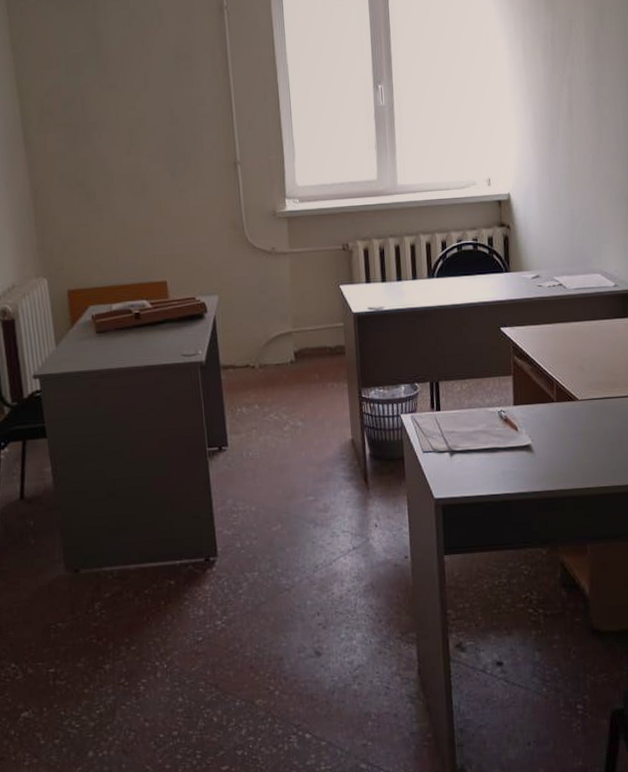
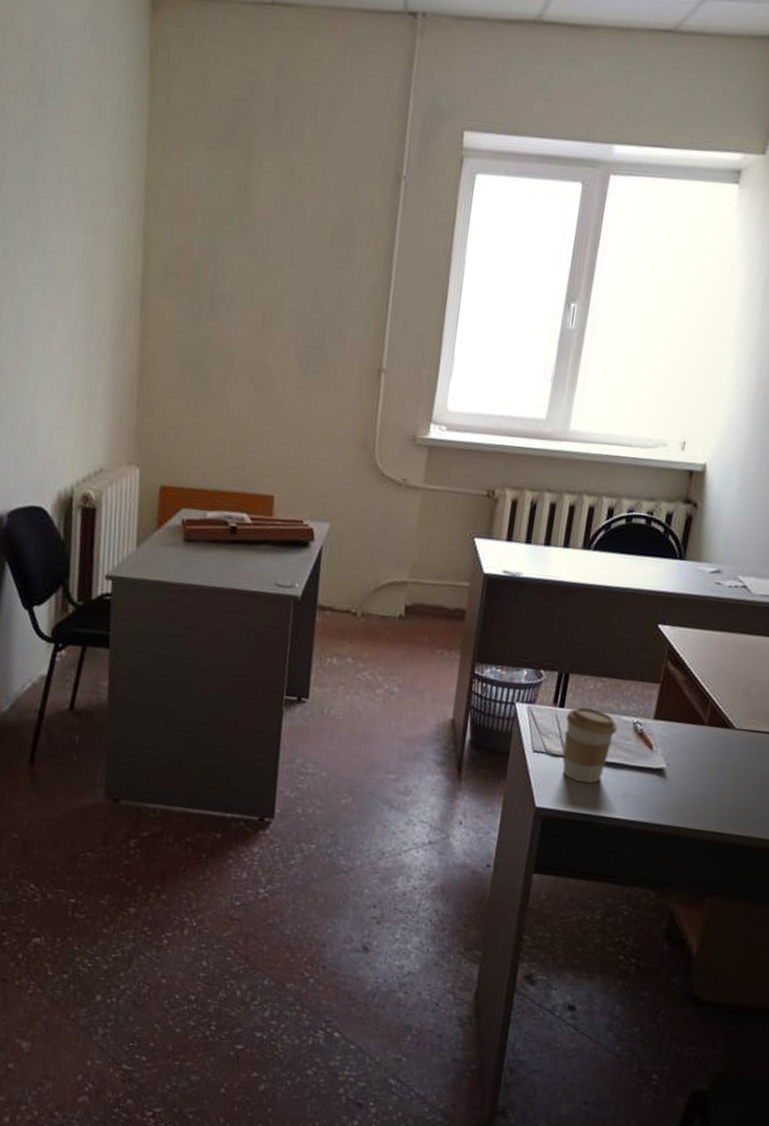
coffee cup: none [443,407,487,470] -> present [562,706,618,784]

